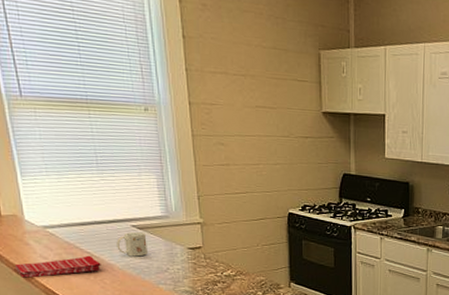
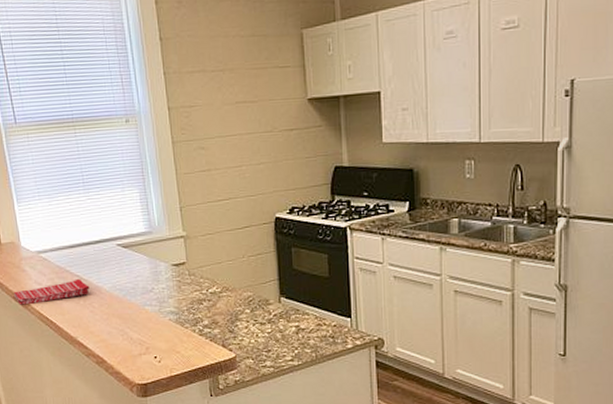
mug: present [117,231,147,257] -> none [103,250,133,277]

